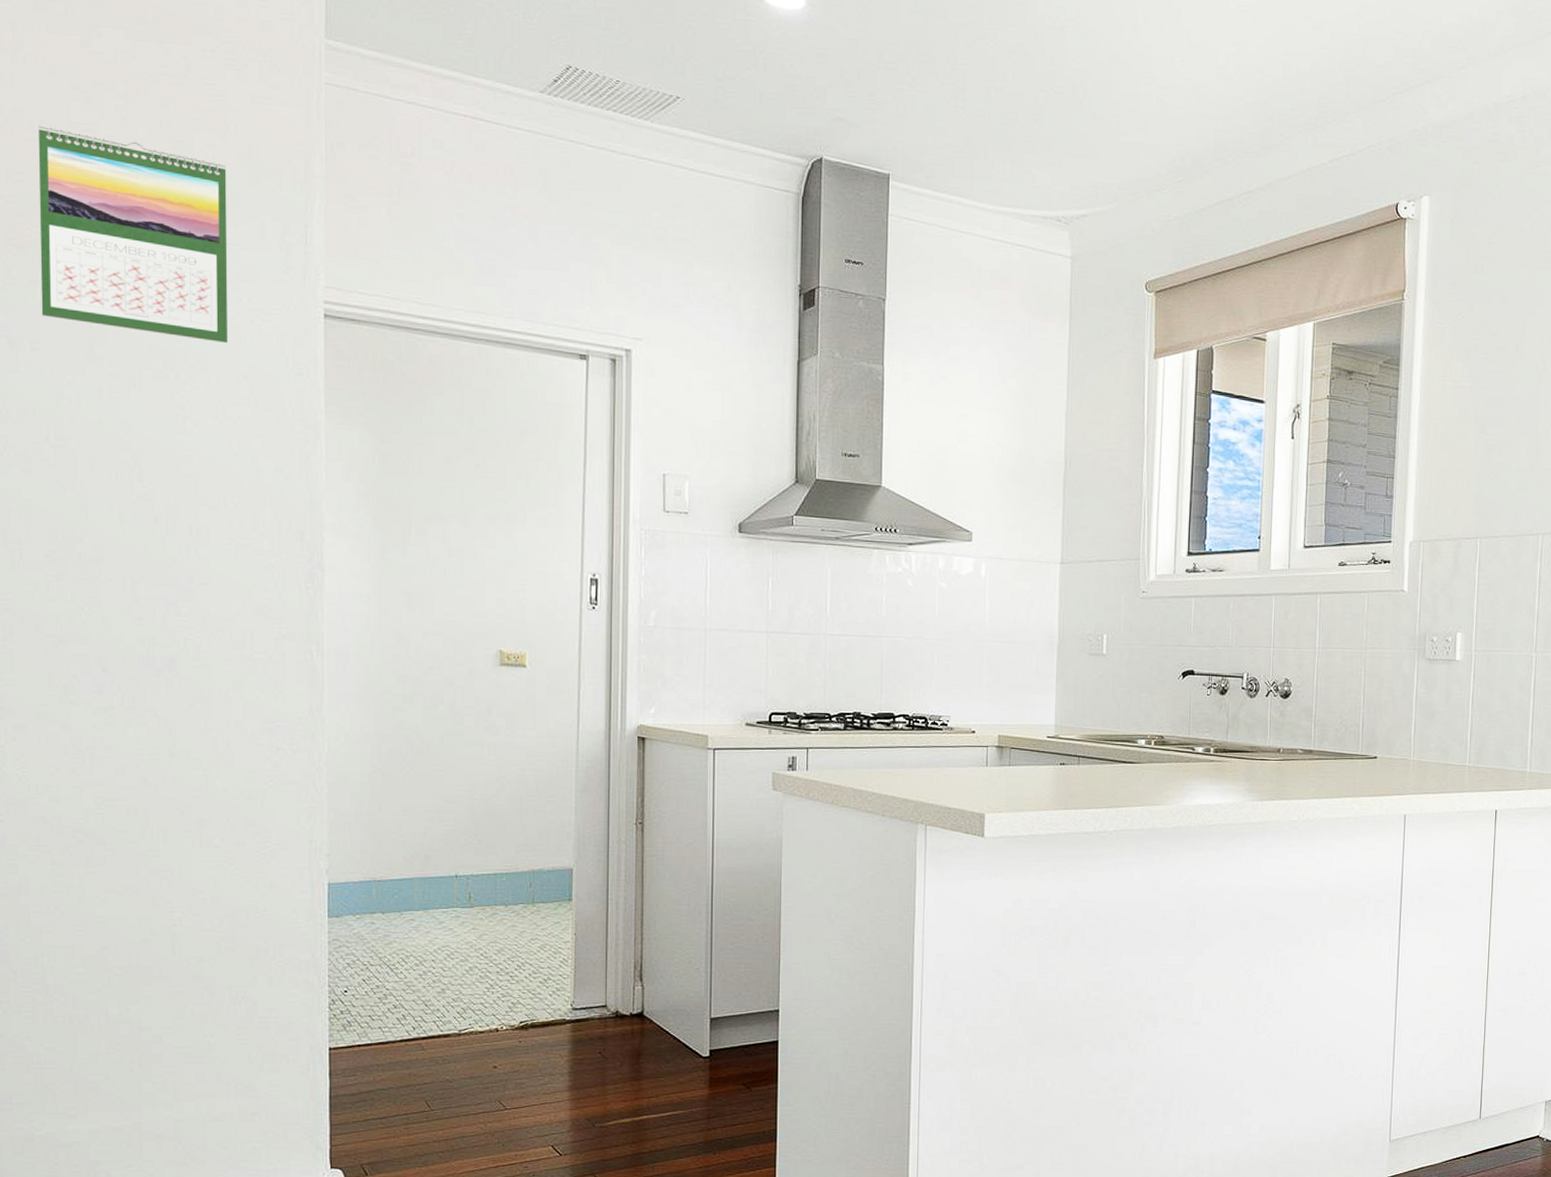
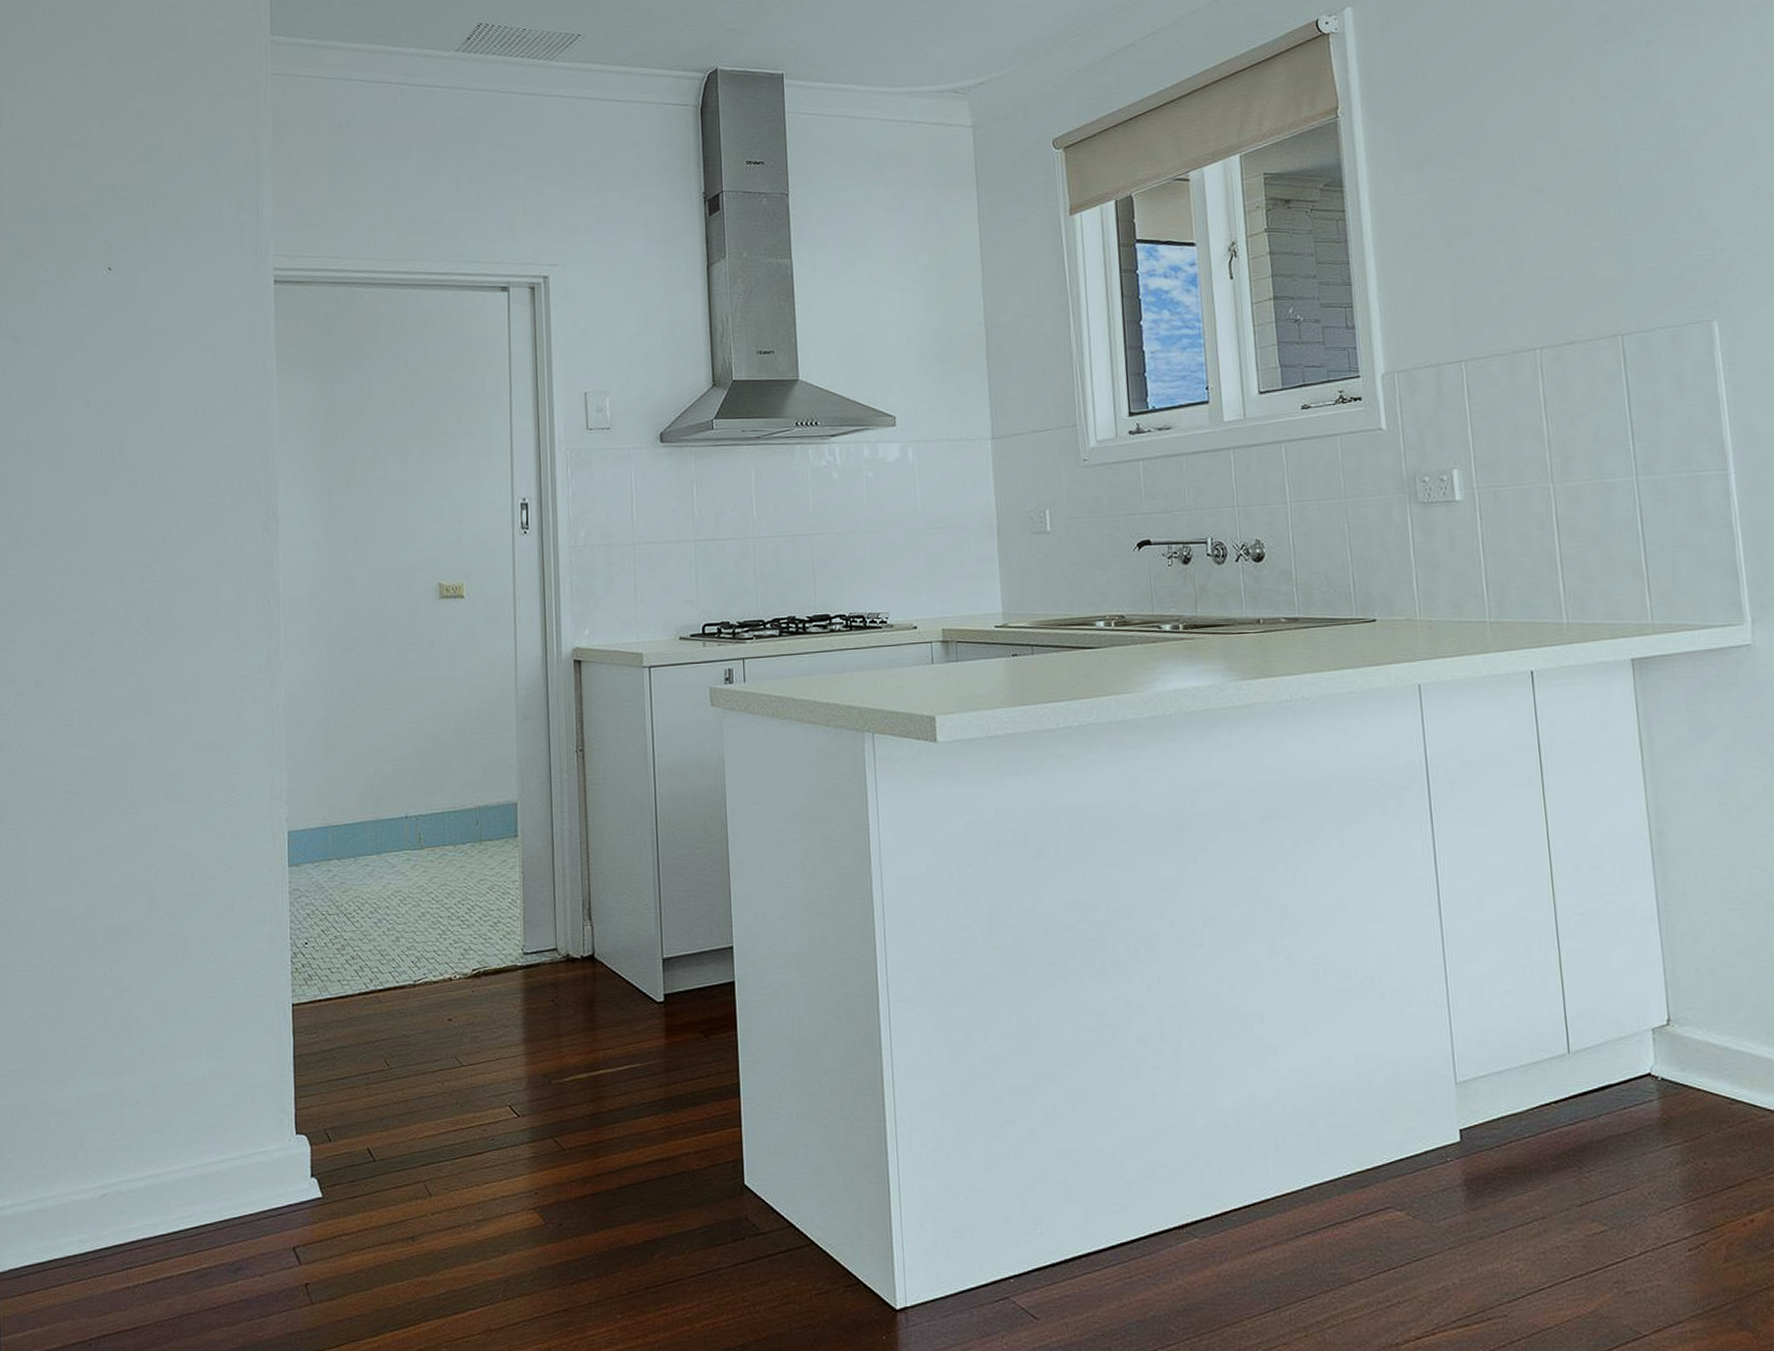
calendar: present [37,125,229,343] -> none [39,148,194,318]

